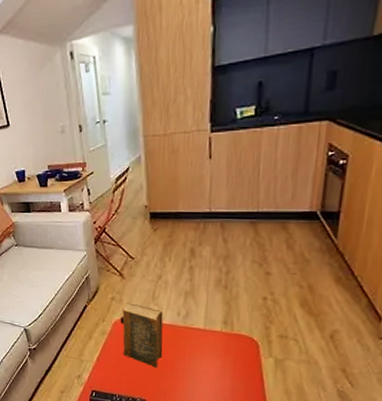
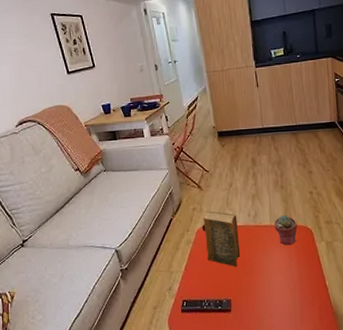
potted succulent: none [209,320,240,355] -> present [274,215,298,245]

